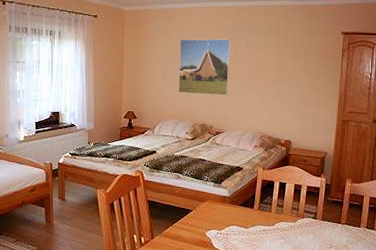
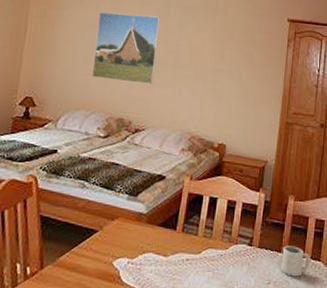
cup: none [341,218,366,242] -> present [281,245,311,277]

